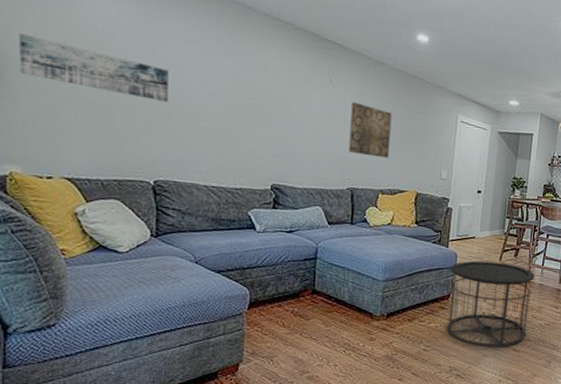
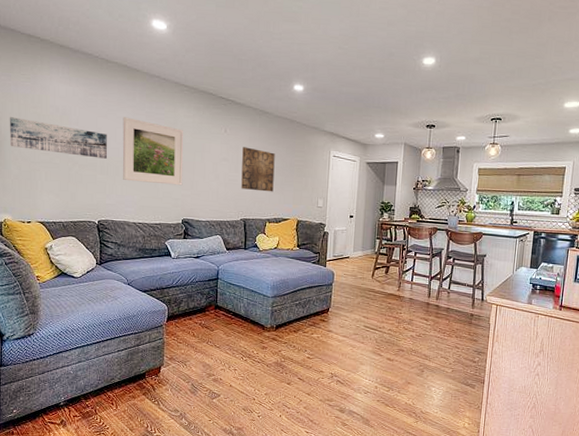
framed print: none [190,50,276,143] -> present [122,117,184,186]
side table: present [446,260,535,347] -> none [326,278,405,357]

